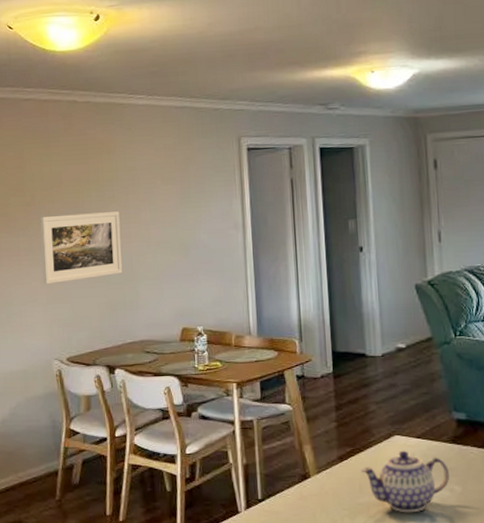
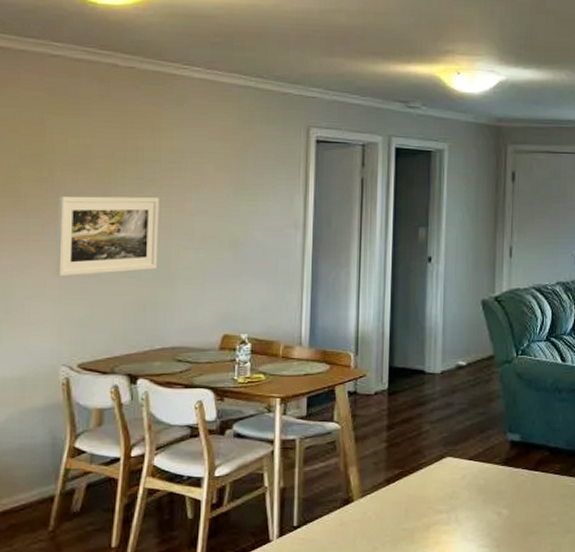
teapot: present [360,450,449,513] -> none [407,472,498,538]

